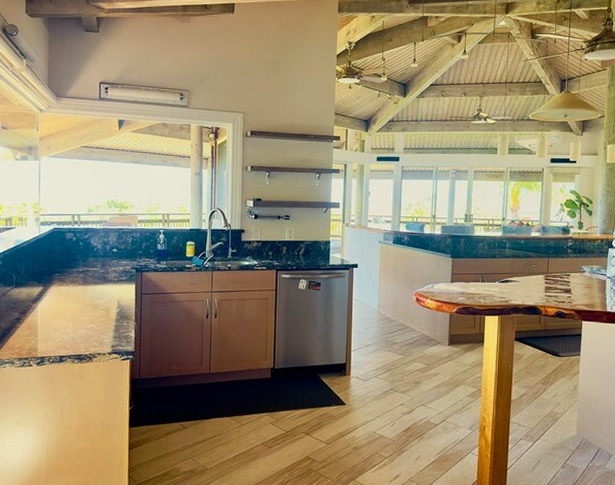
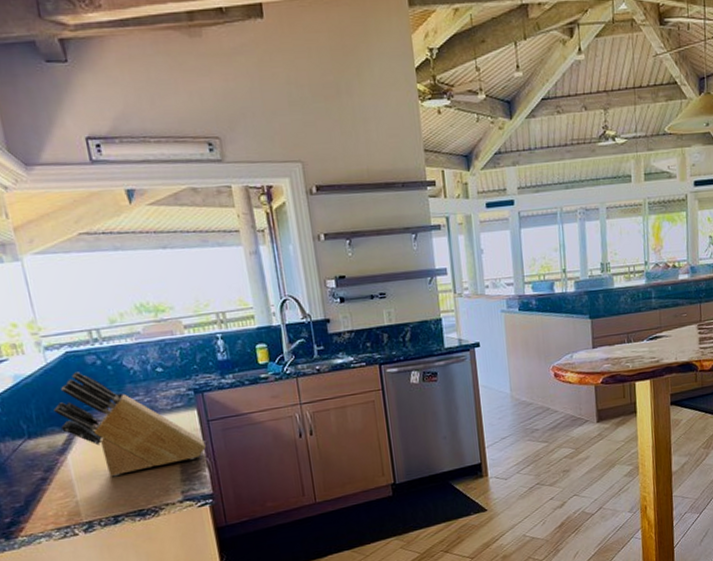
knife block: none [36,243,136,326] -> present [53,372,206,477]

